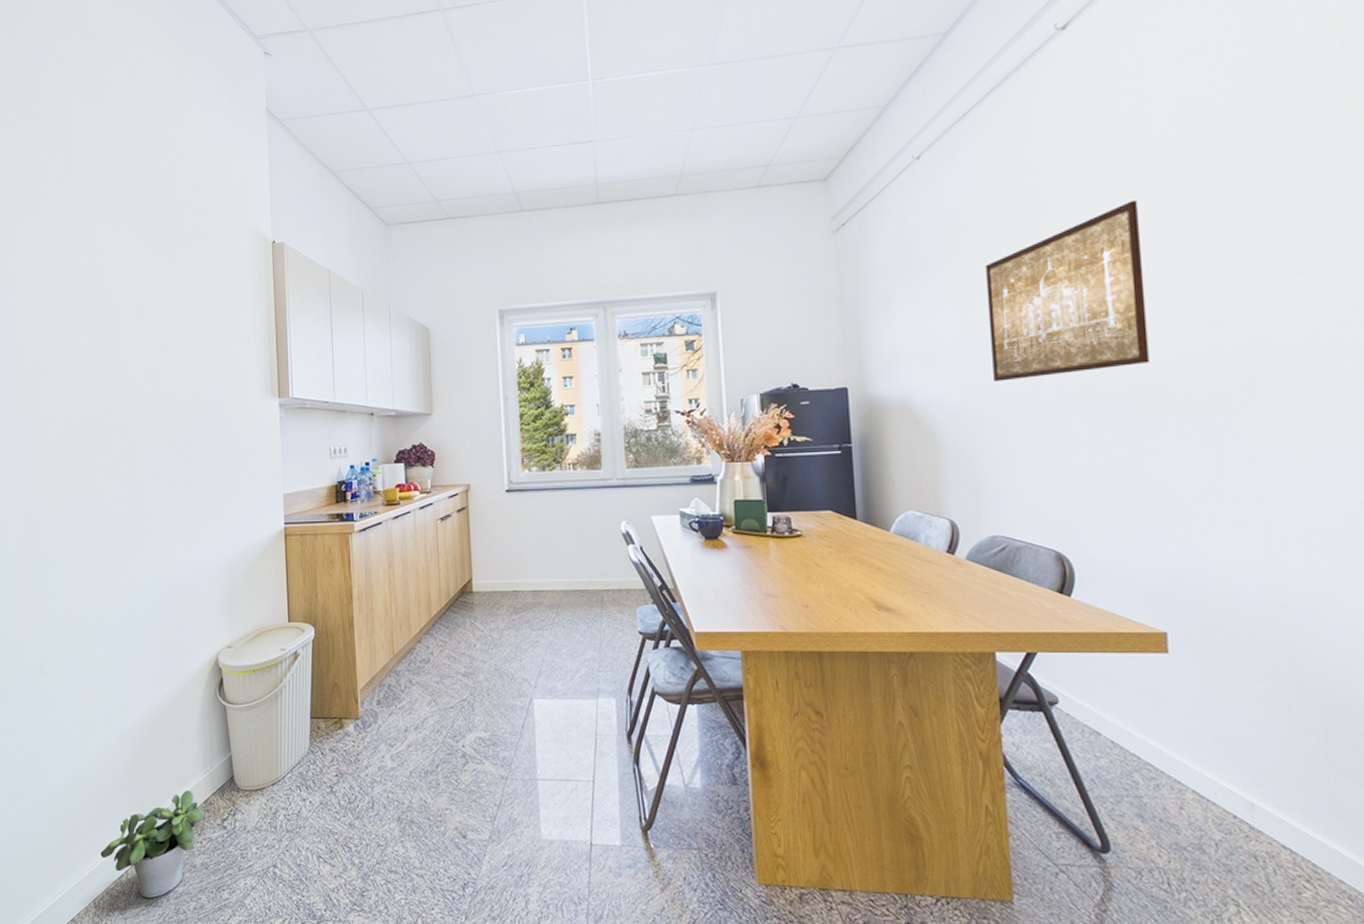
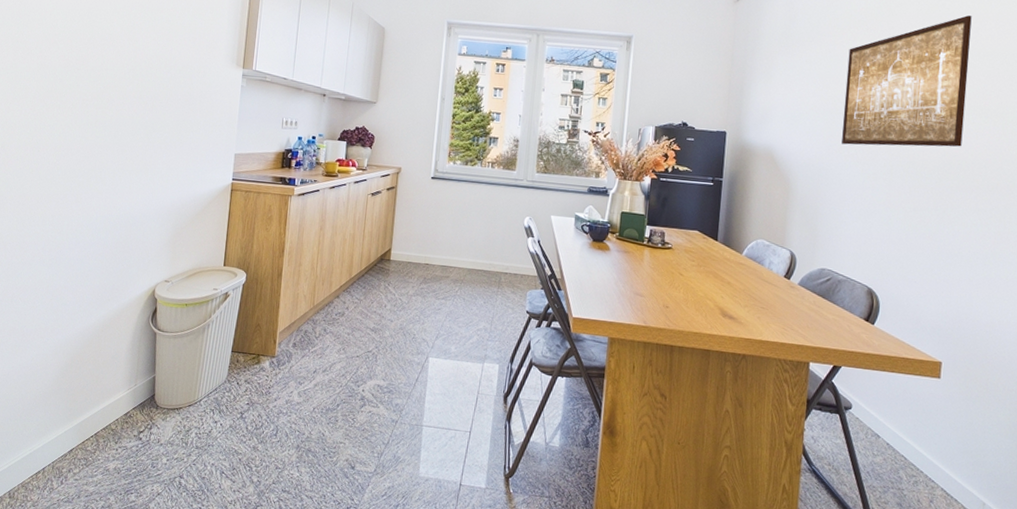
potted plant: present [100,790,204,898] -> none [21,403,123,495]

